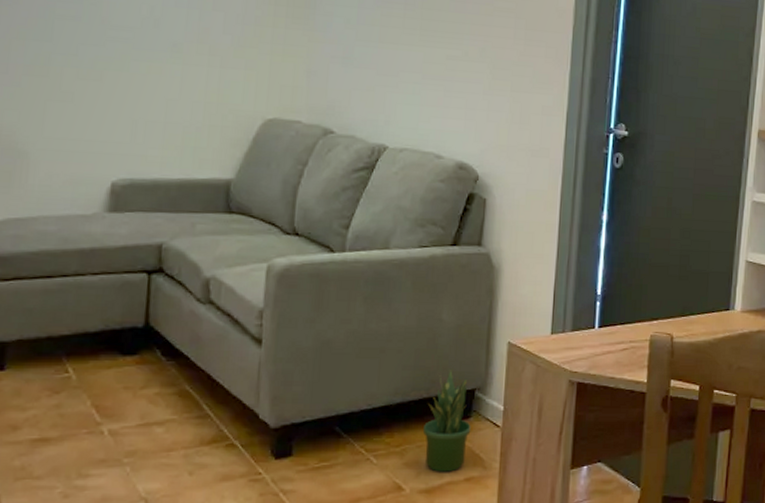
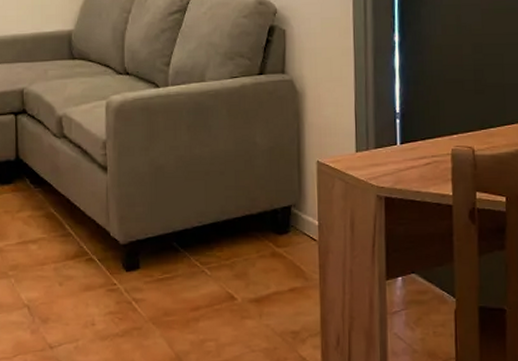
planter: present [423,370,471,472] -> none [249,189,291,283]

